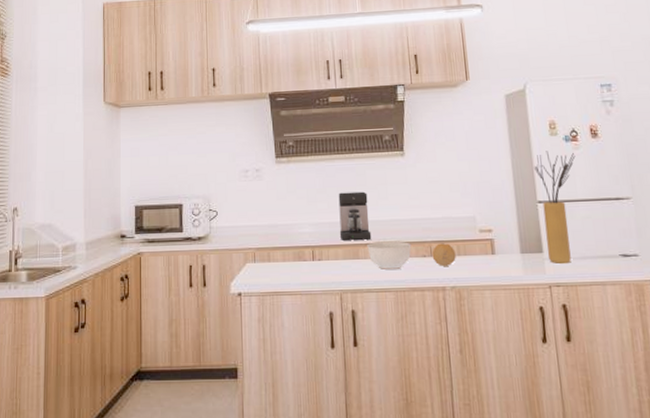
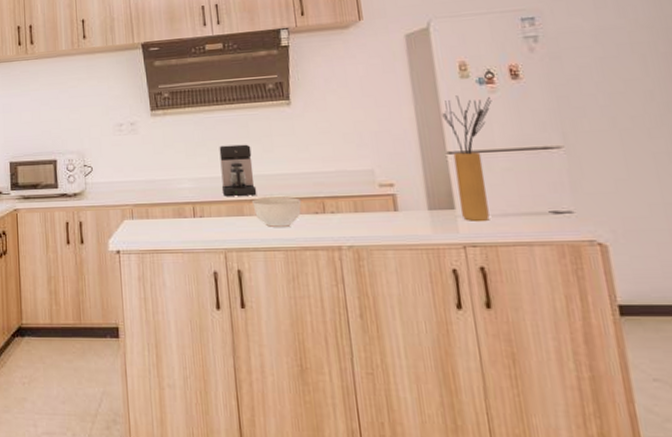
fruit: present [432,243,456,266] -> none [325,199,353,224]

